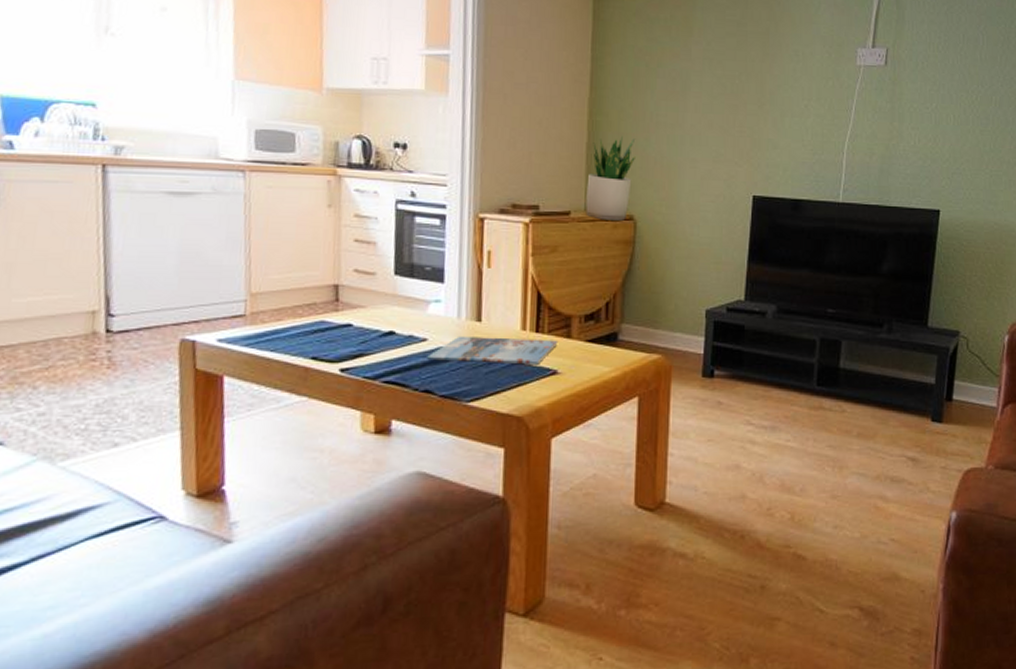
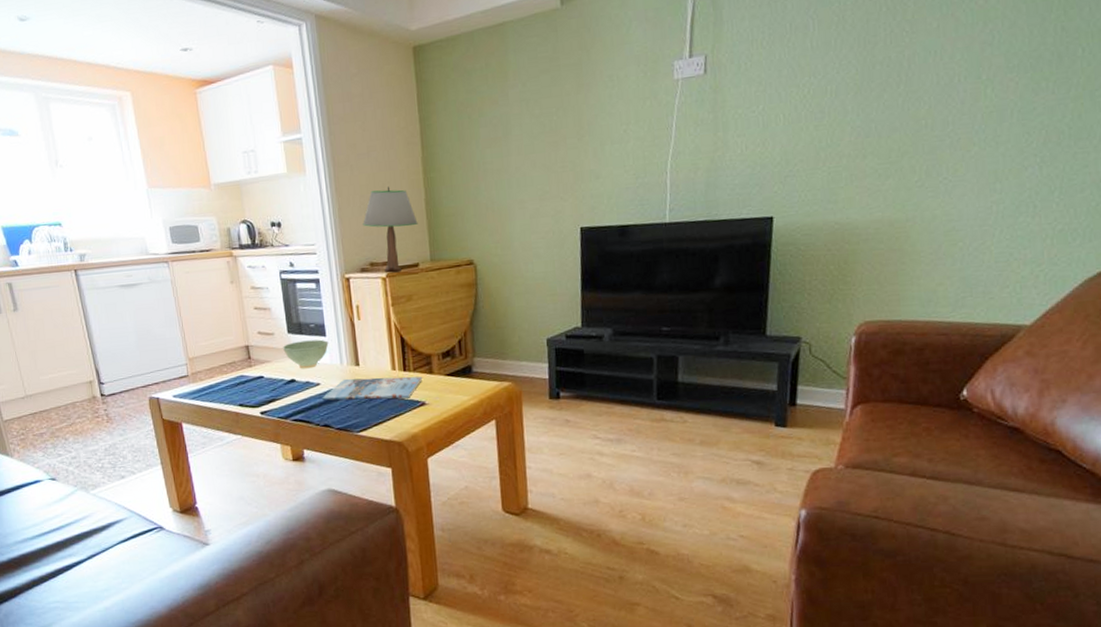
bowl: none [383,286,446,320] -> present [282,339,329,369]
table lamp: none [509,123,575,219] -> present [363,187,418,273]
planter: present [585,136,635,221] -> none [429,188,469,268]

